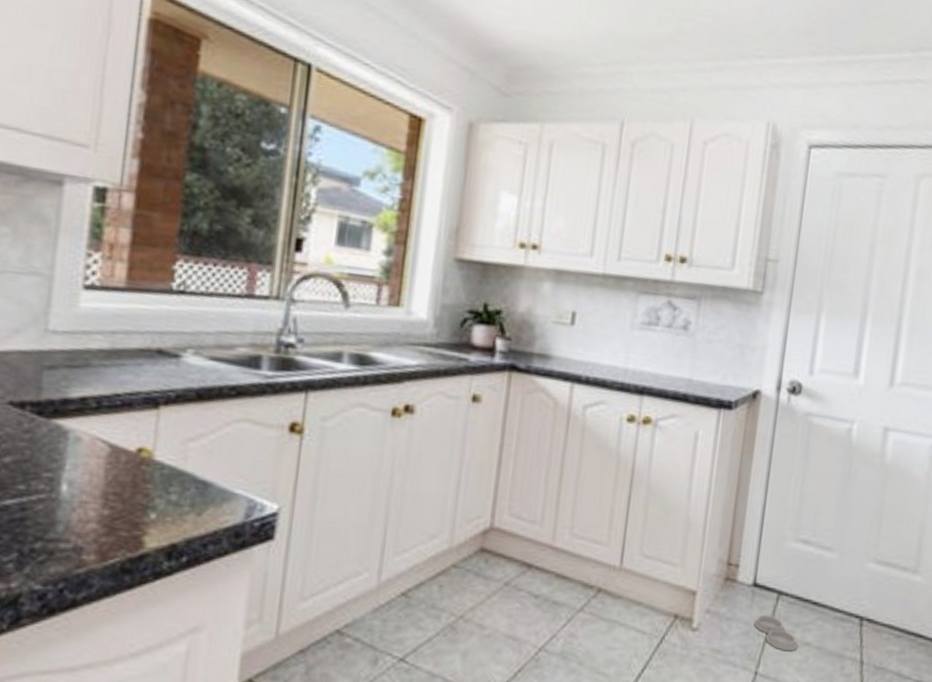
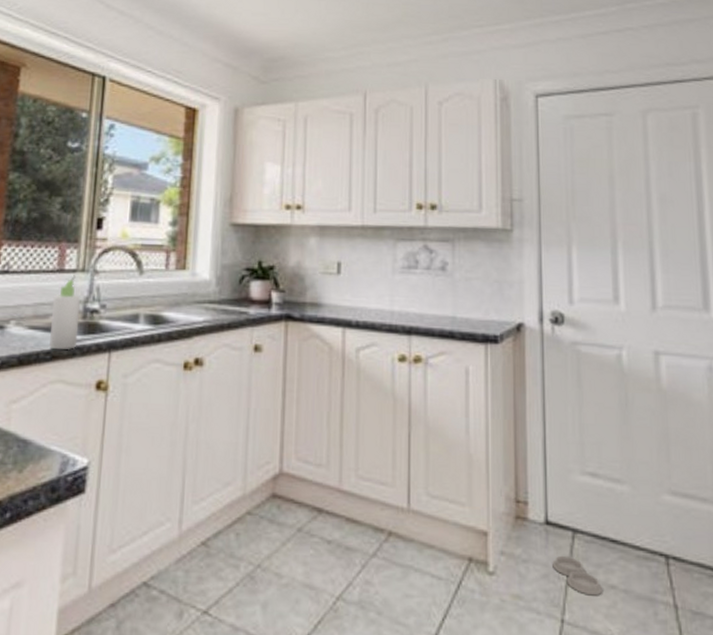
bottle: none [235,302,273,387] -> present [49,275,80,350]

